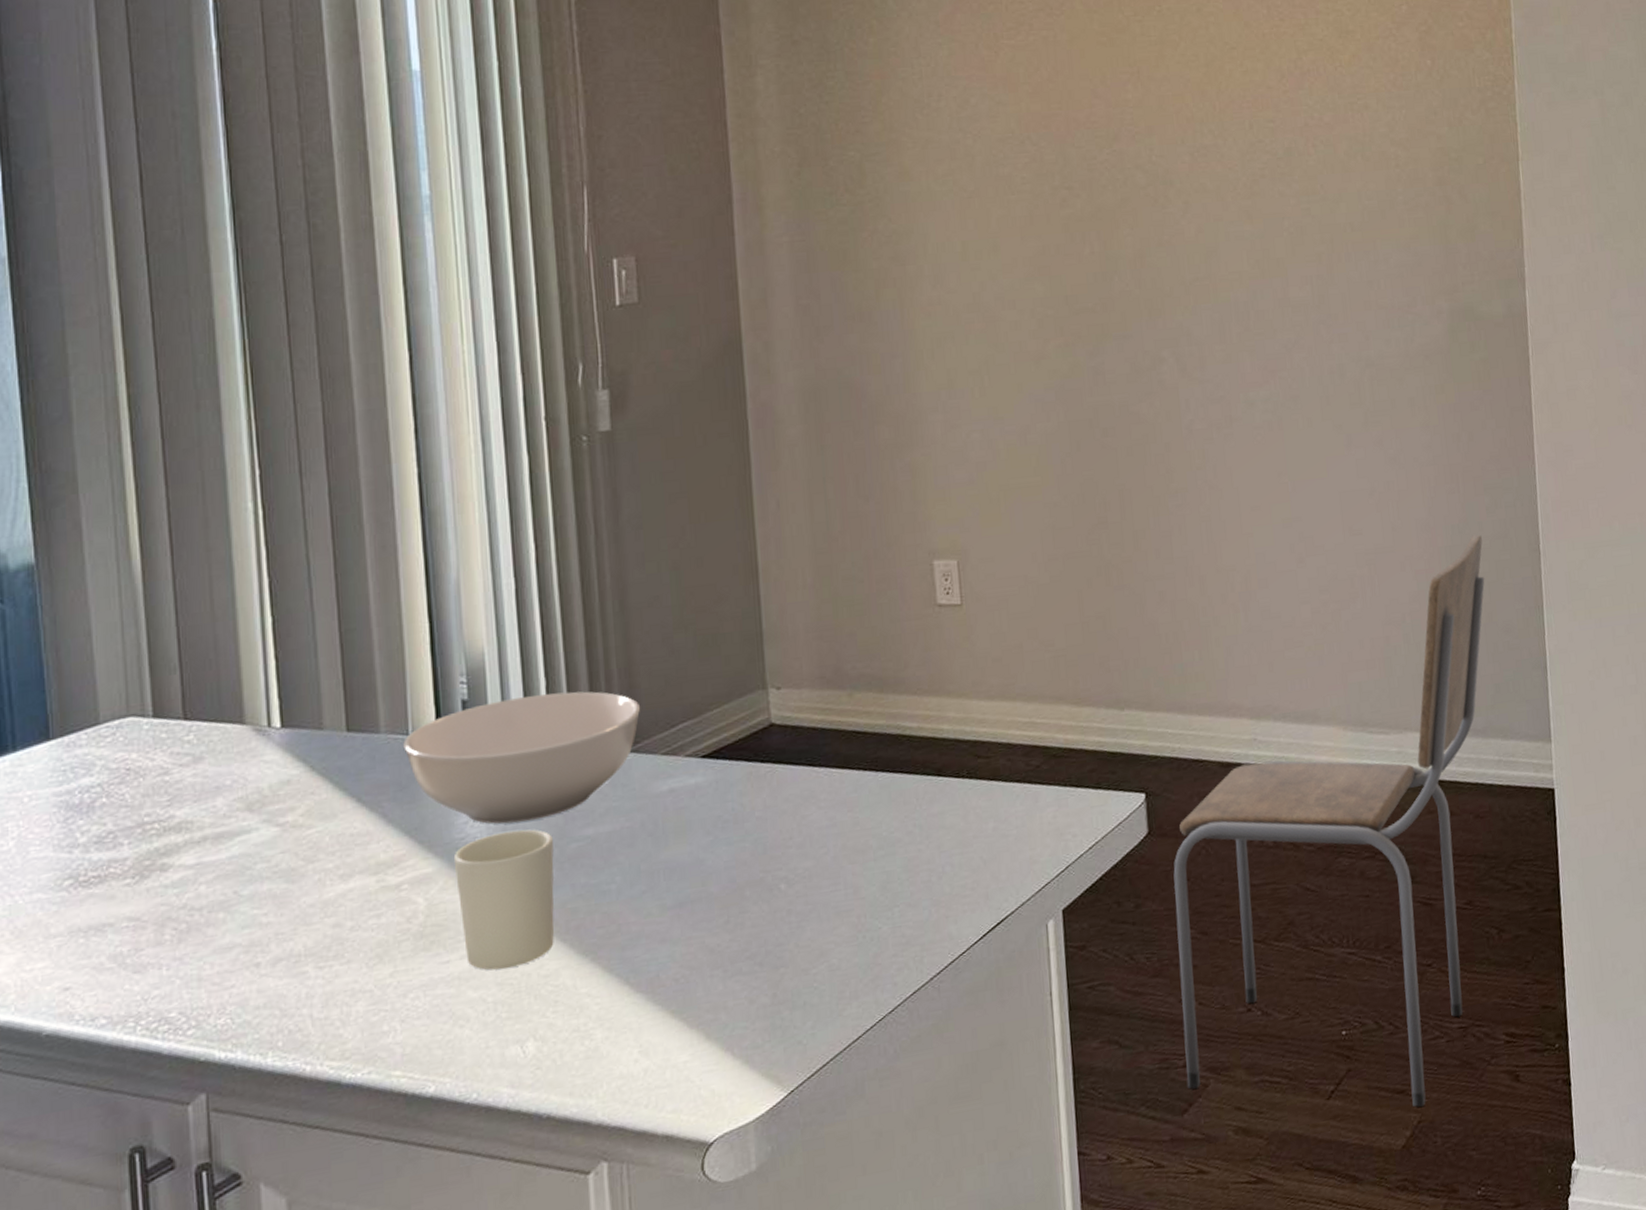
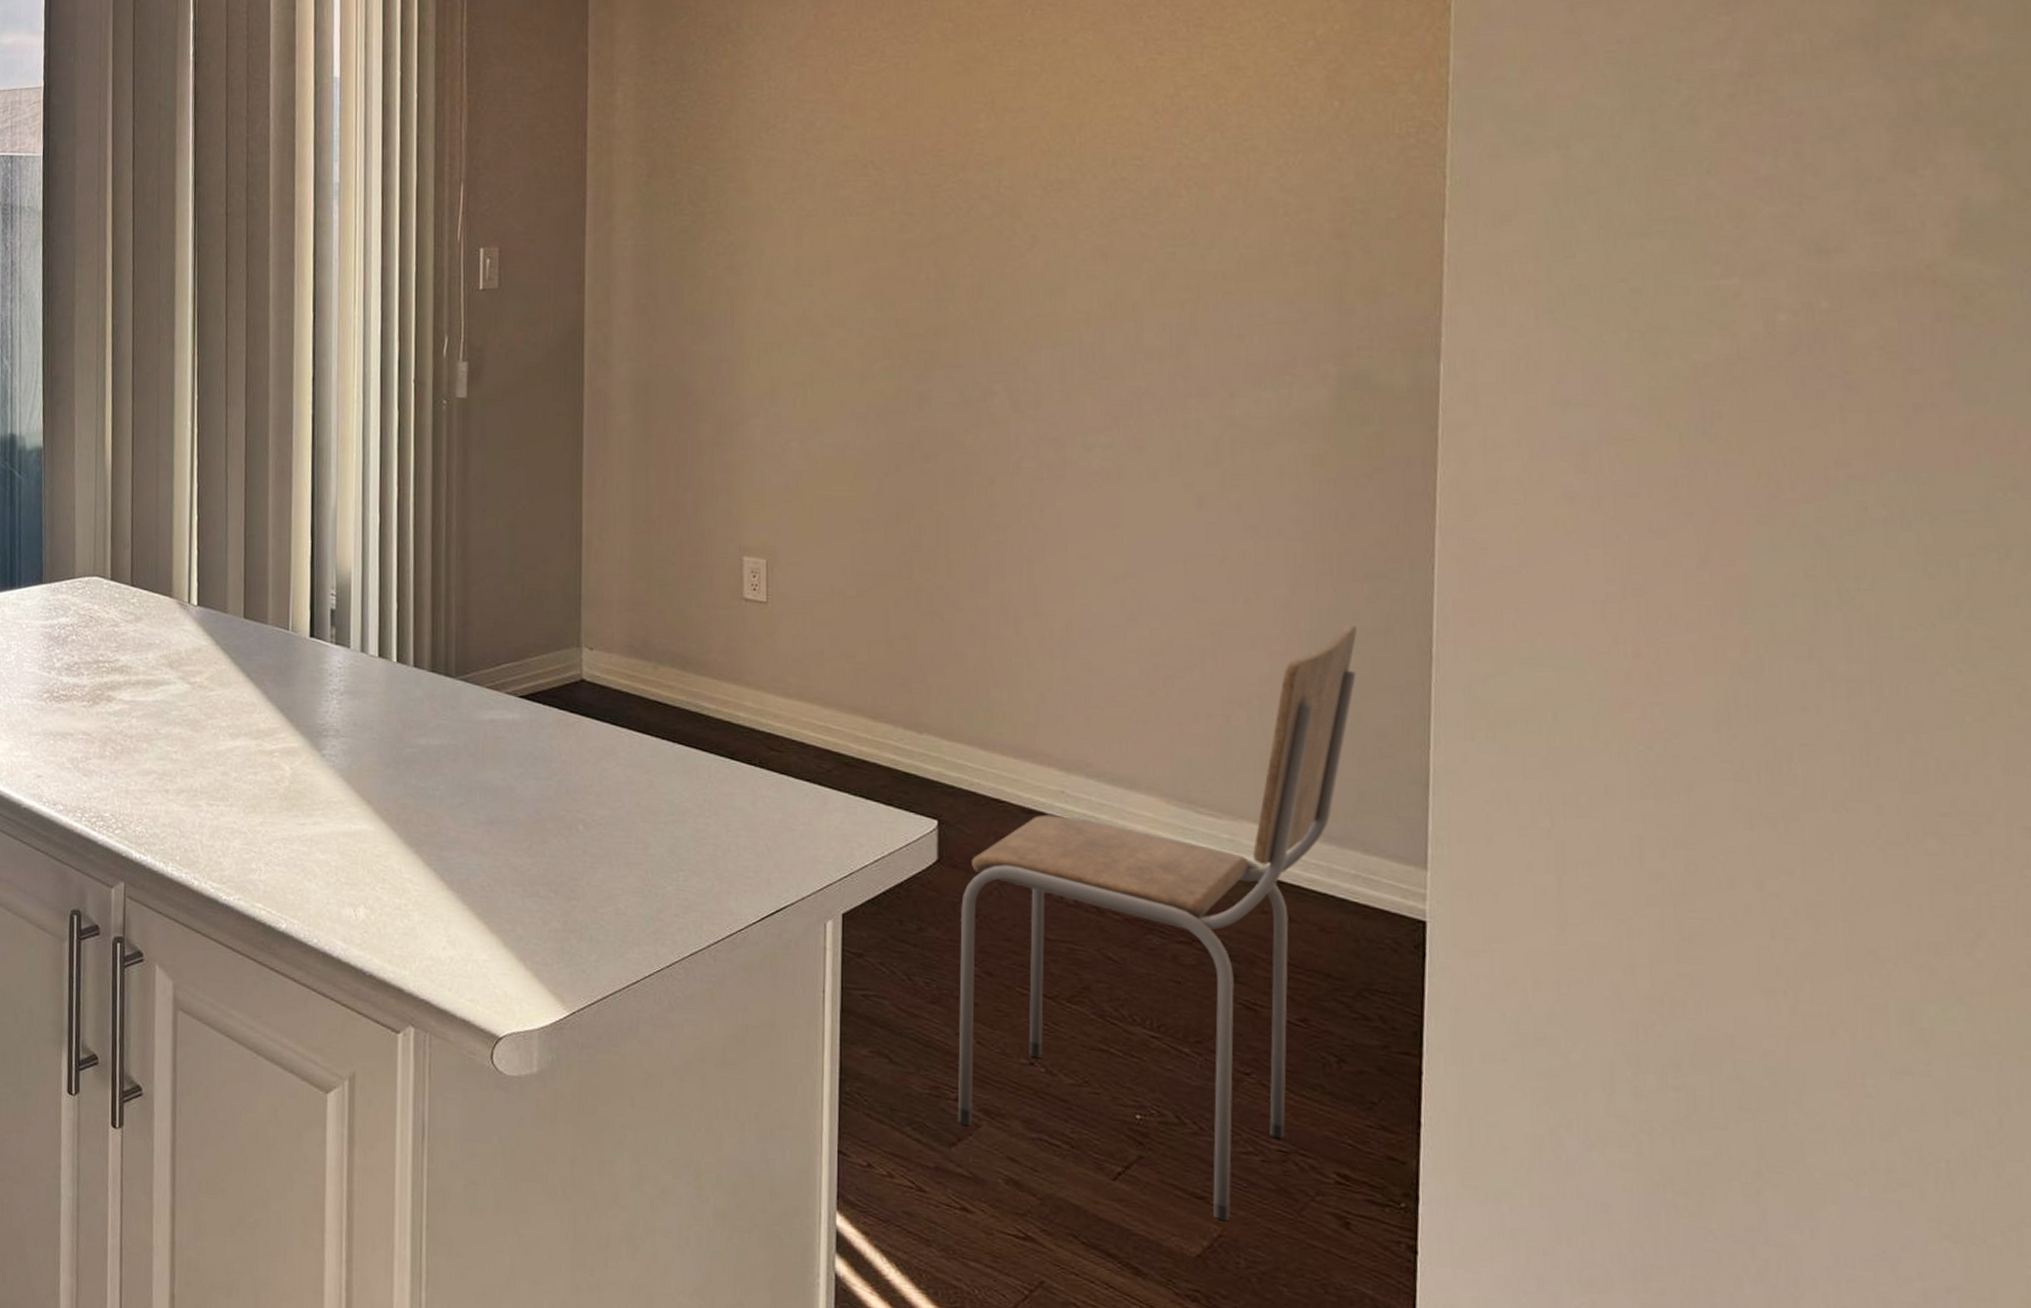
bowl: present [403,691,641,824] -> none [284,615,472,722]
mug: present [453,829,554,971] -> none [314,726,392,842]

